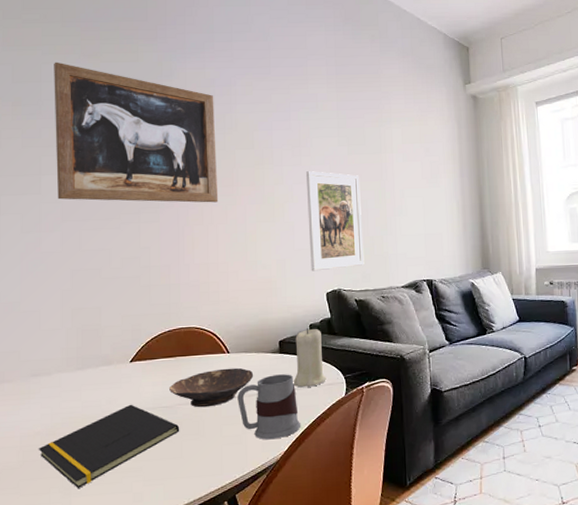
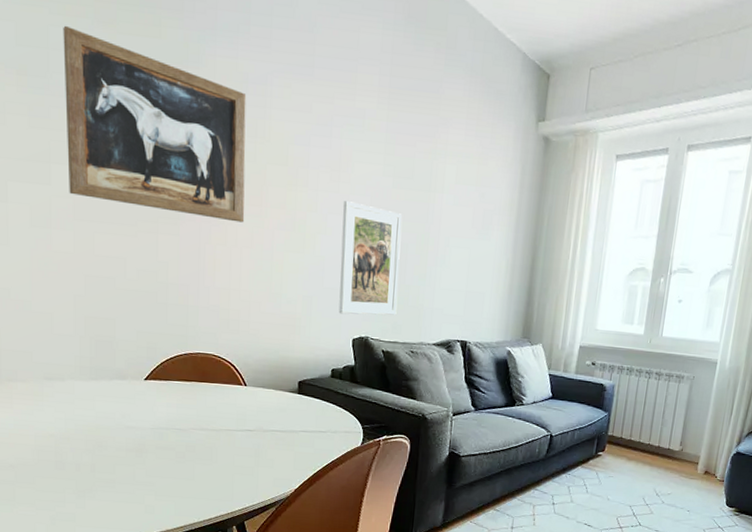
notepad: present [38,404,180,488] -> none [52,421,193,493]
bowl: present [169,367,254,408] -> none [184,400,270,436]
mug: present [237,374,301,440] -> none [252,414,314,476]
candle: present [293,328,326,388] -> none [309,373,344,432]

